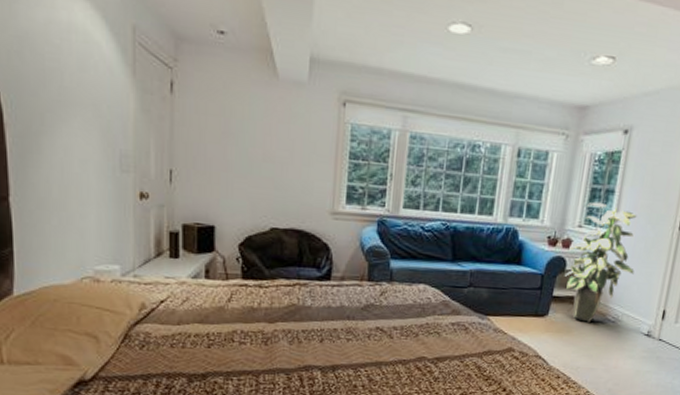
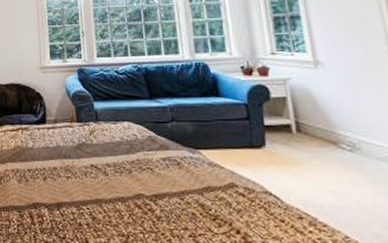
indoor plant: present [564,201,637,322] -> none [268,28,356,152]

